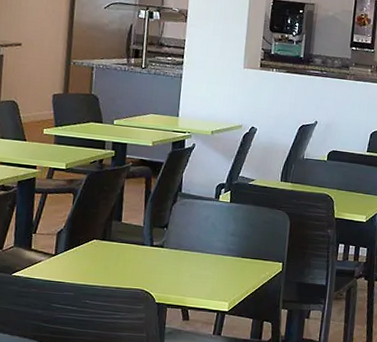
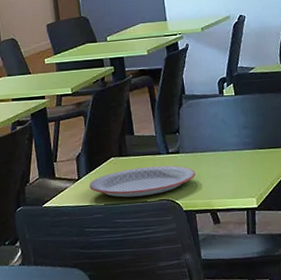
plate: none [65,254,175,283] -> present [89,165,196,198]

